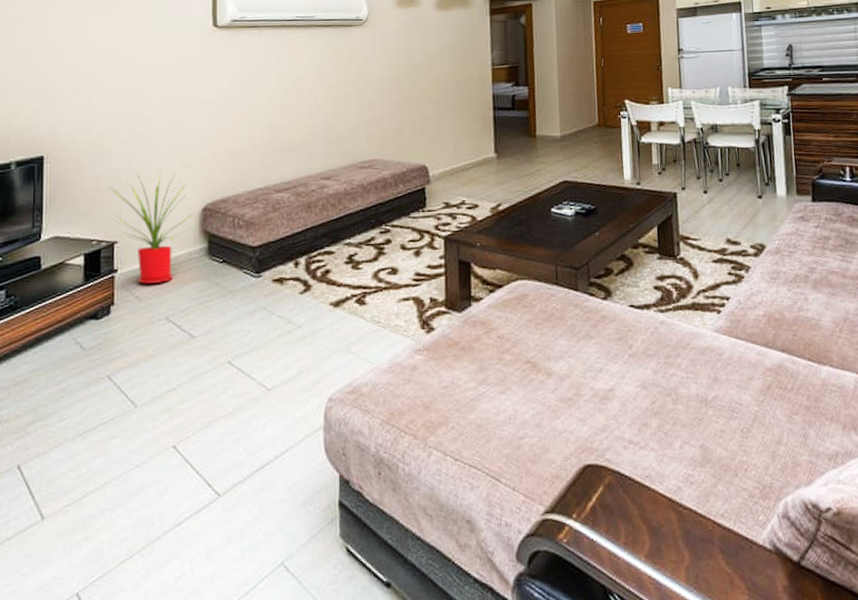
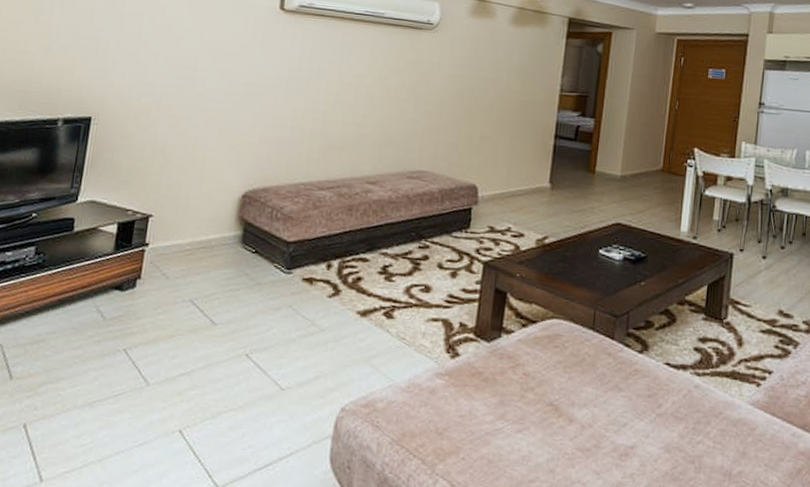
house plant: present [109,173,200,284] -> none [150,149,237,264]

